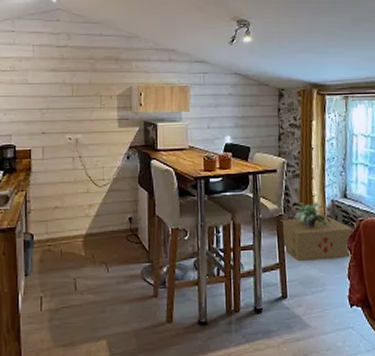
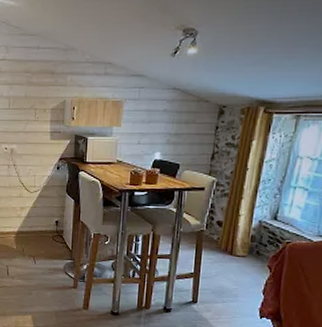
cardboard box: present [280,217,352,262] -> none [201,235,277,275]
potted plant: present [294,202,331,227] -> none [216,221,255,245]

